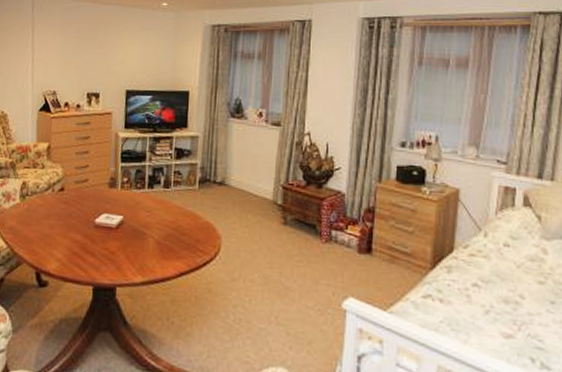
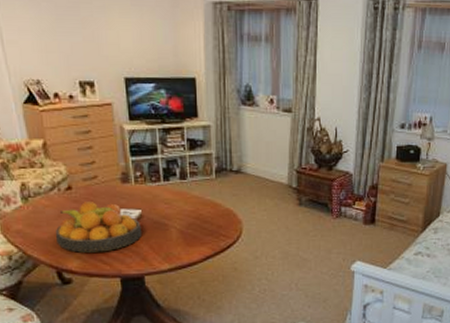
fruit bowl: none [41,204,121,257] -> present [55,202,141,253]

